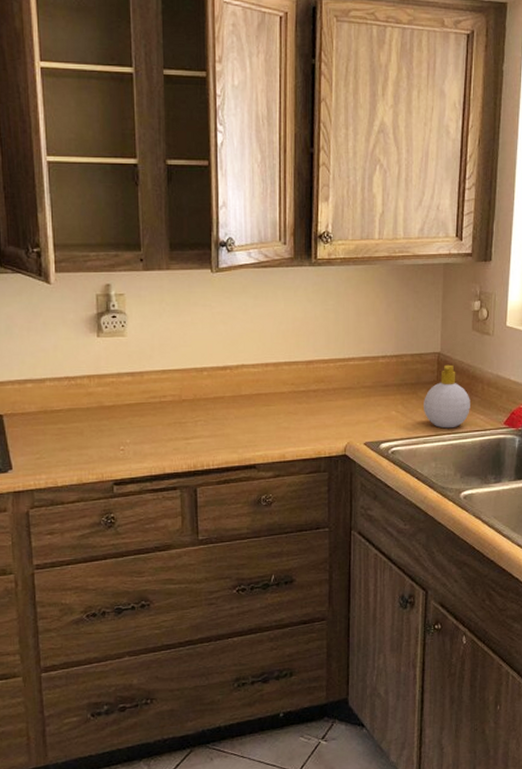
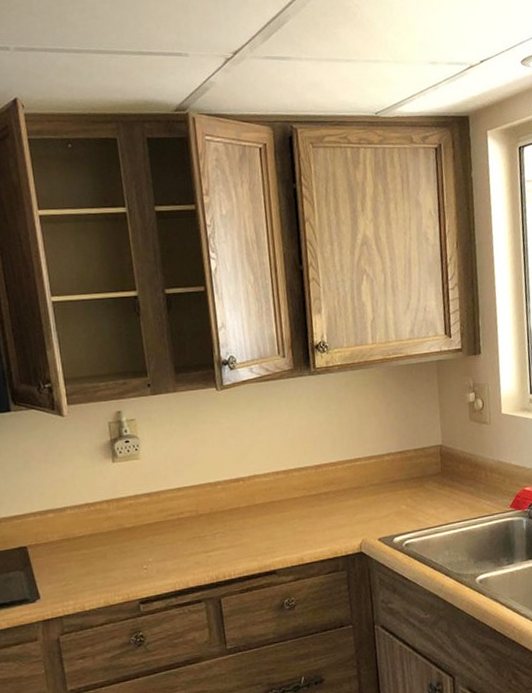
soap bottle: present [424,364,470,429] -> none [431,455,477,517]

